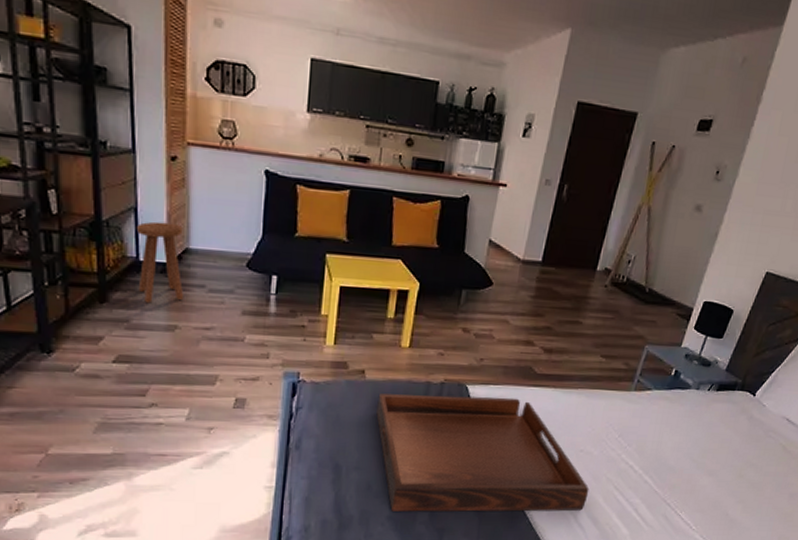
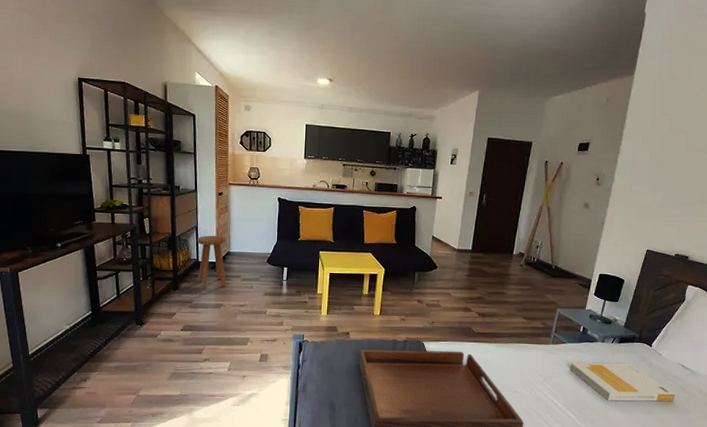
book: none [652,414,776,463] -> present [569,362,676,402]

